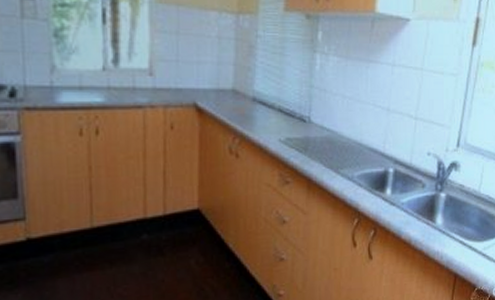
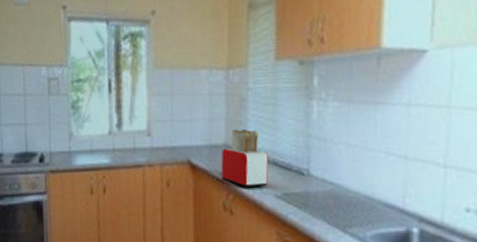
toaster: none [228,75,275,132] -> present [221,128,269,188]

